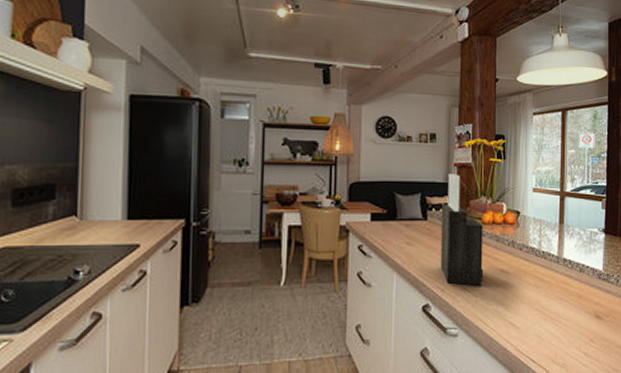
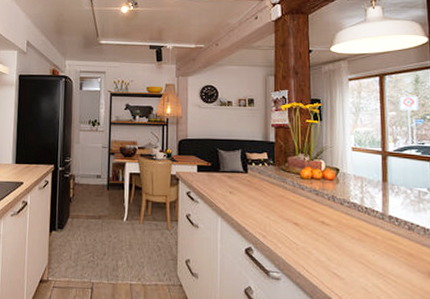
knife block: present [440,174,484,287] -> none [260,133,305,236]

